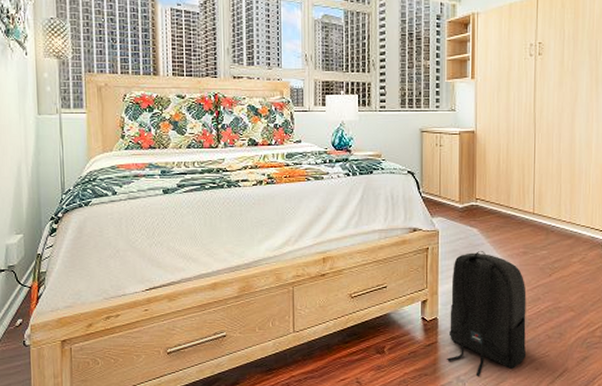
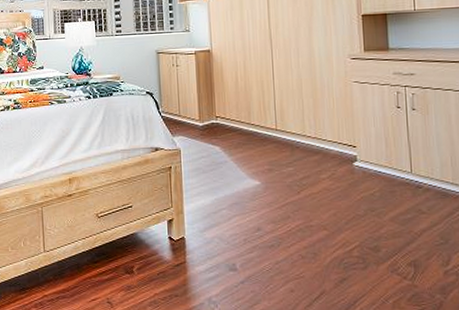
backpack: present [447,250,527,376] -> none [196,168,280,298]

